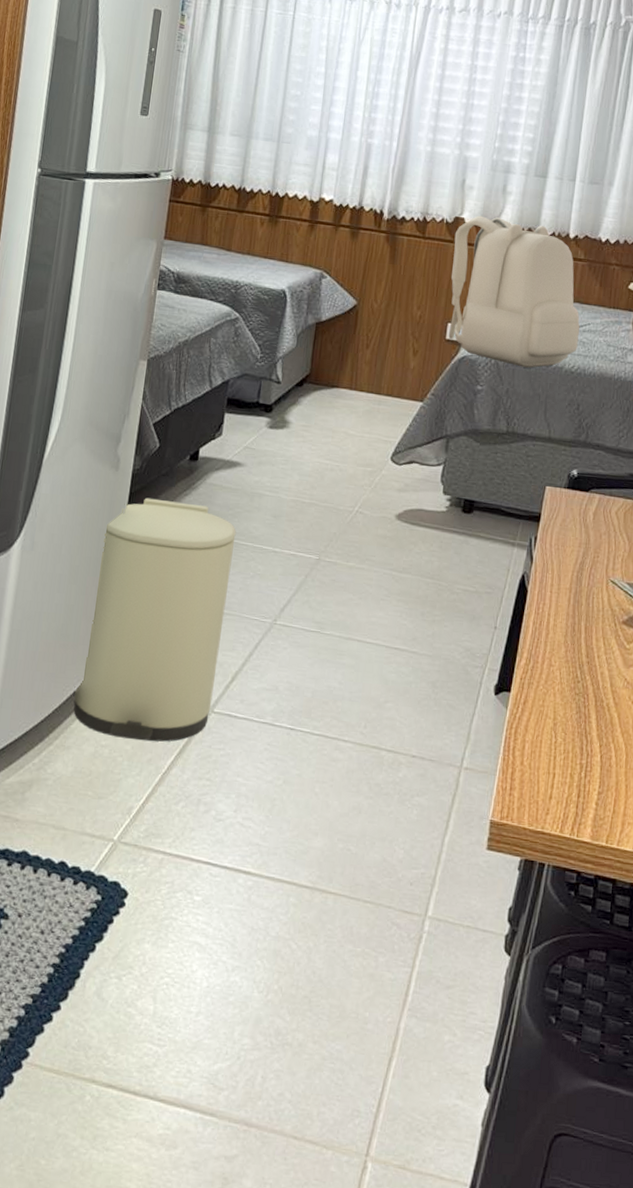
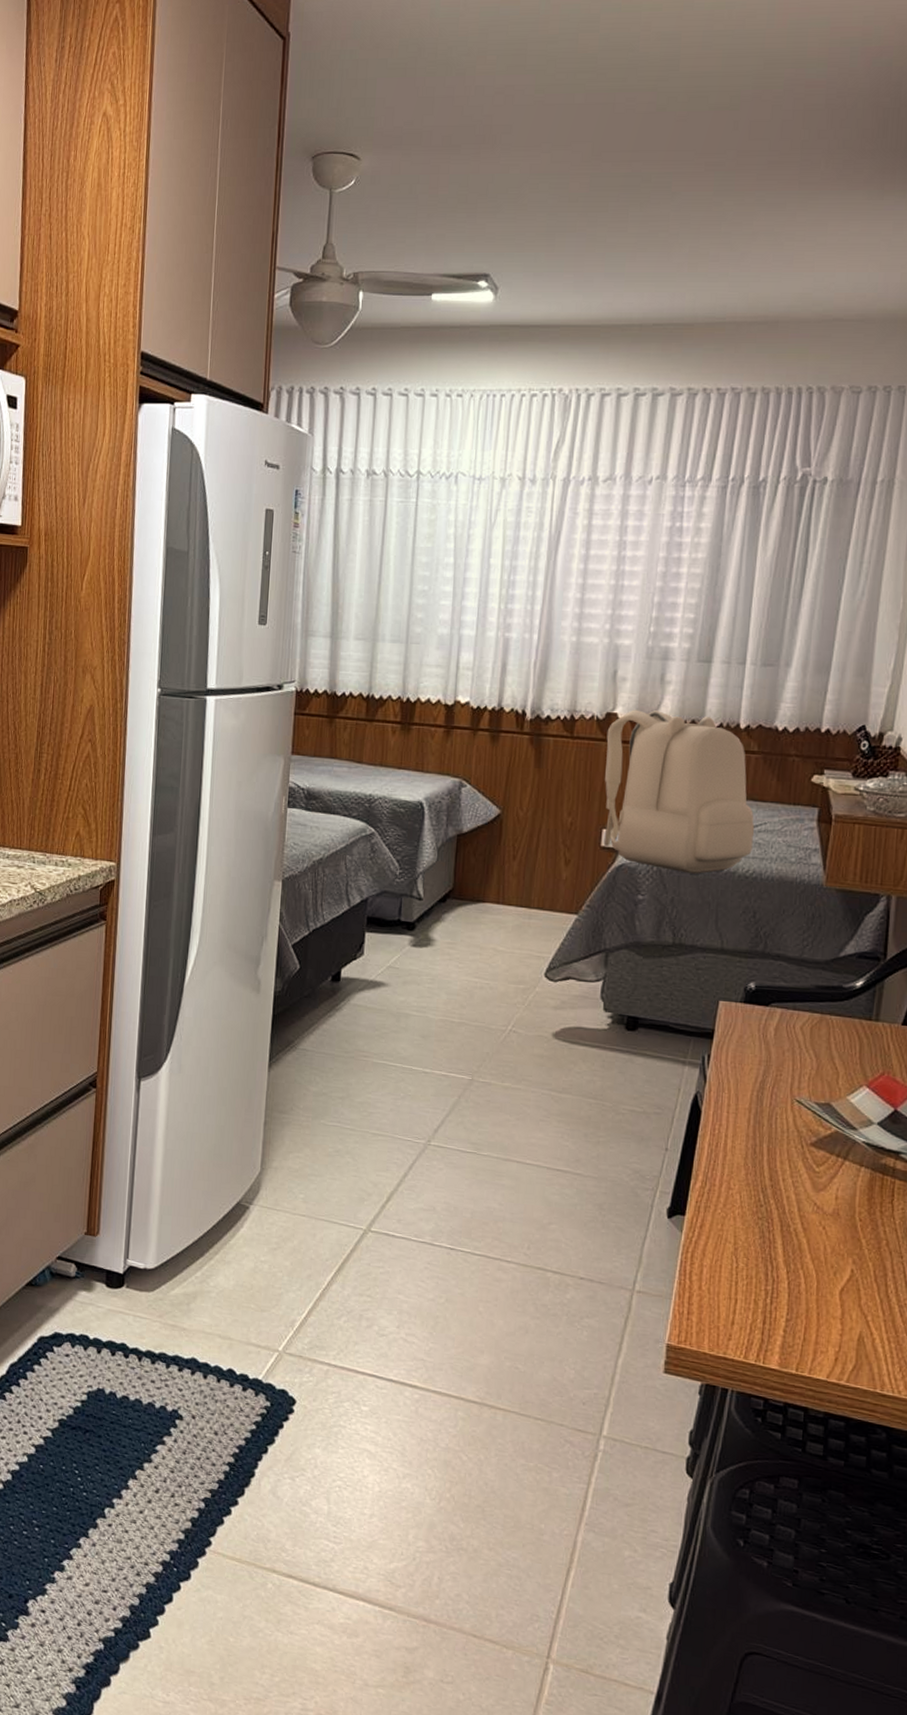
pedal bin: present [73,497,236,742] -> none [231,1019,384,1259]

